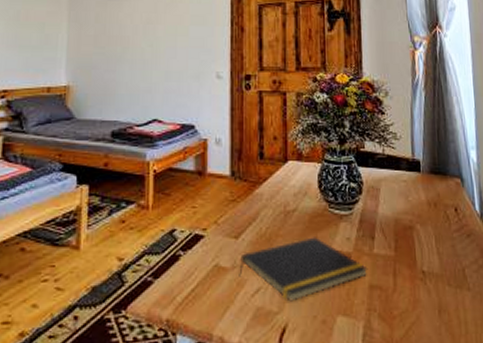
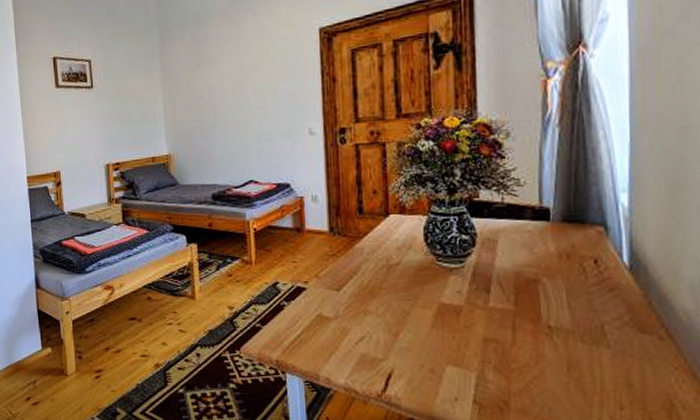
notepad: present [239,237,368,302] -> none [342,290,482,350]

